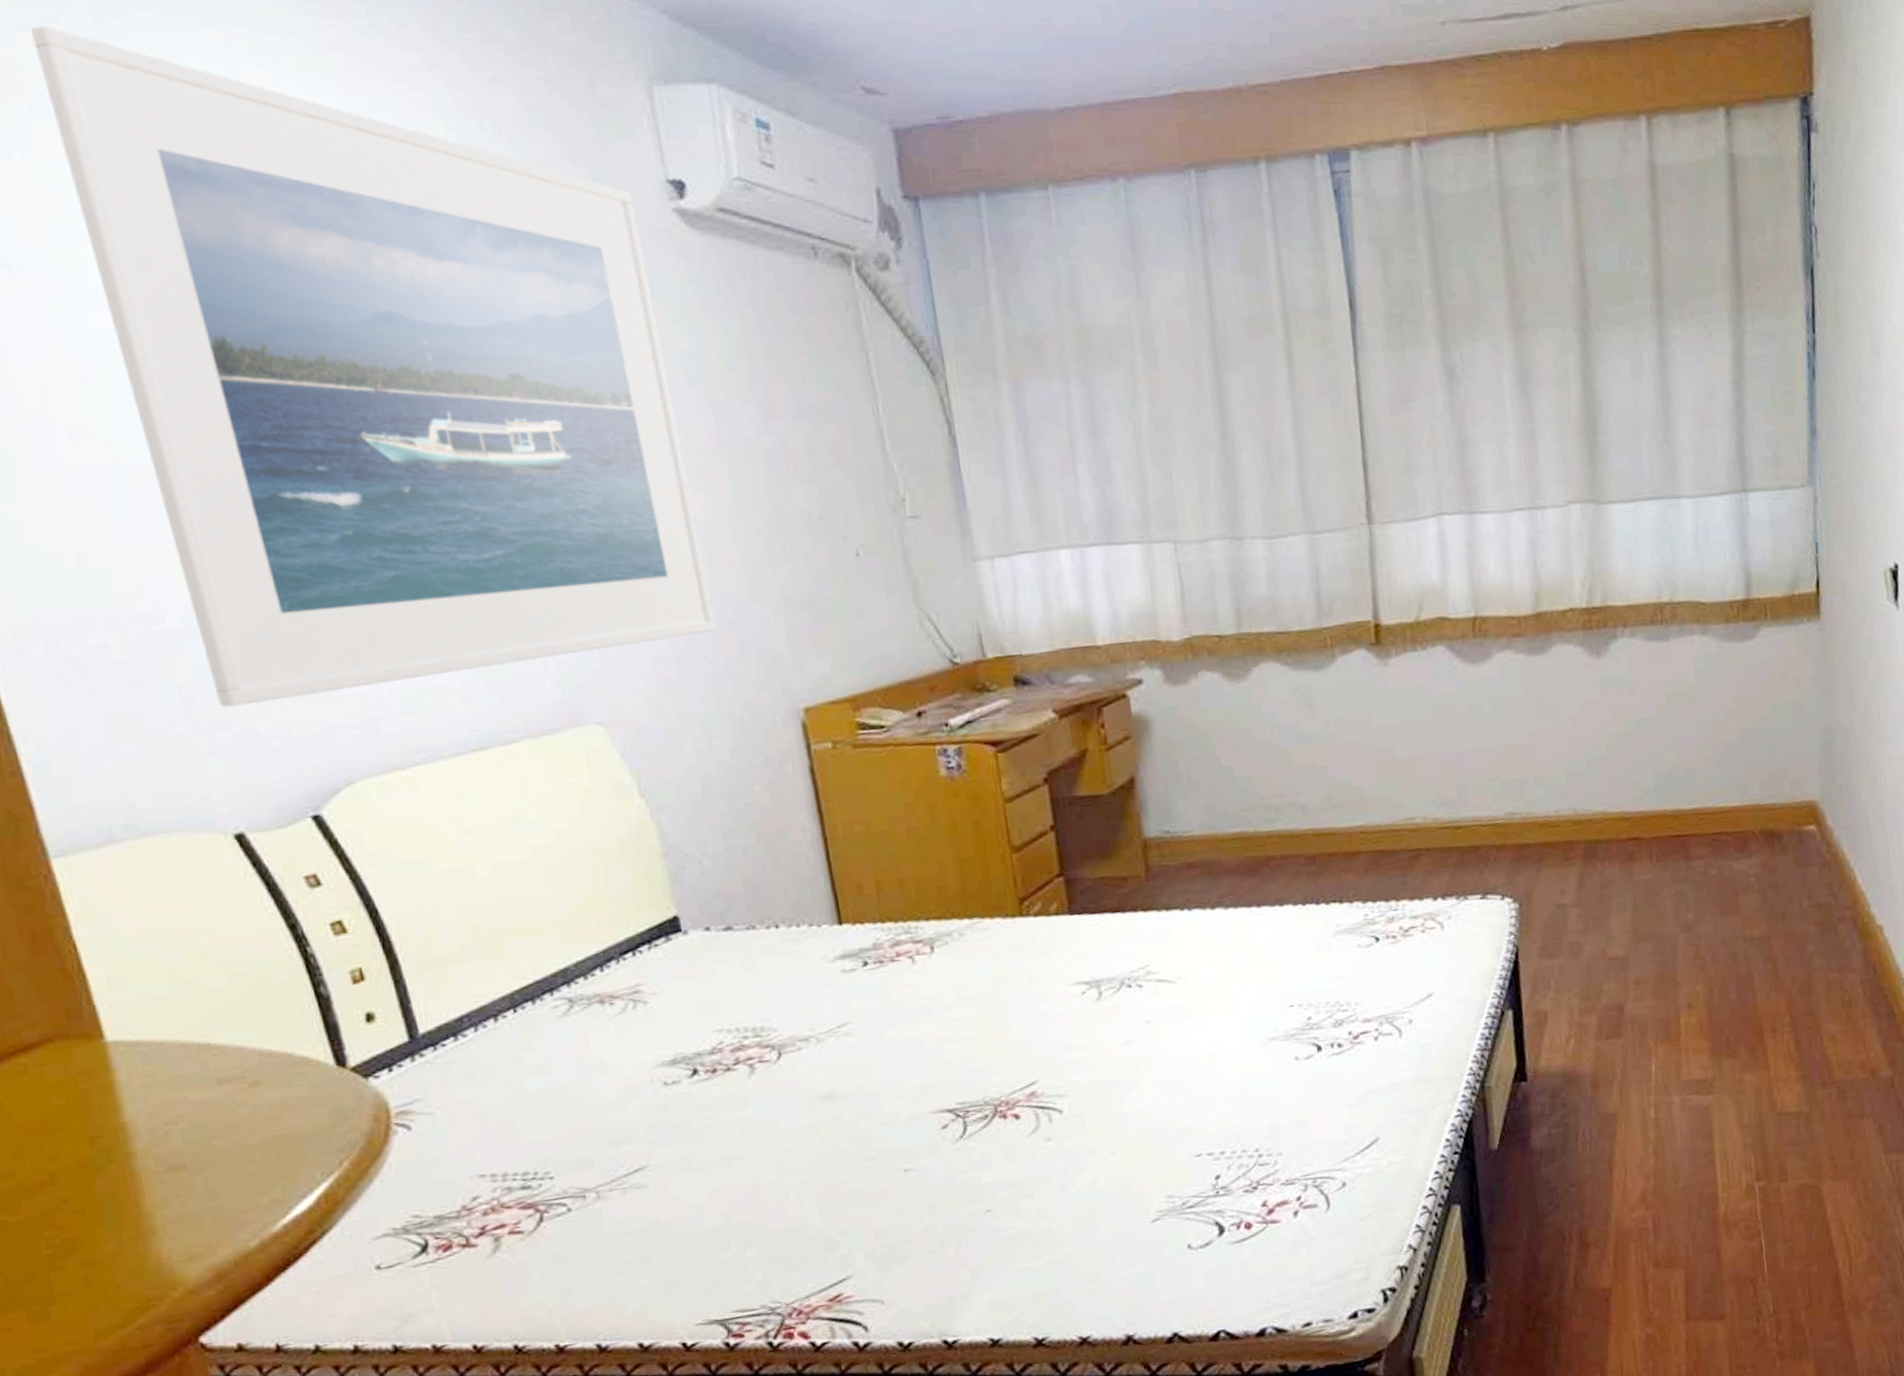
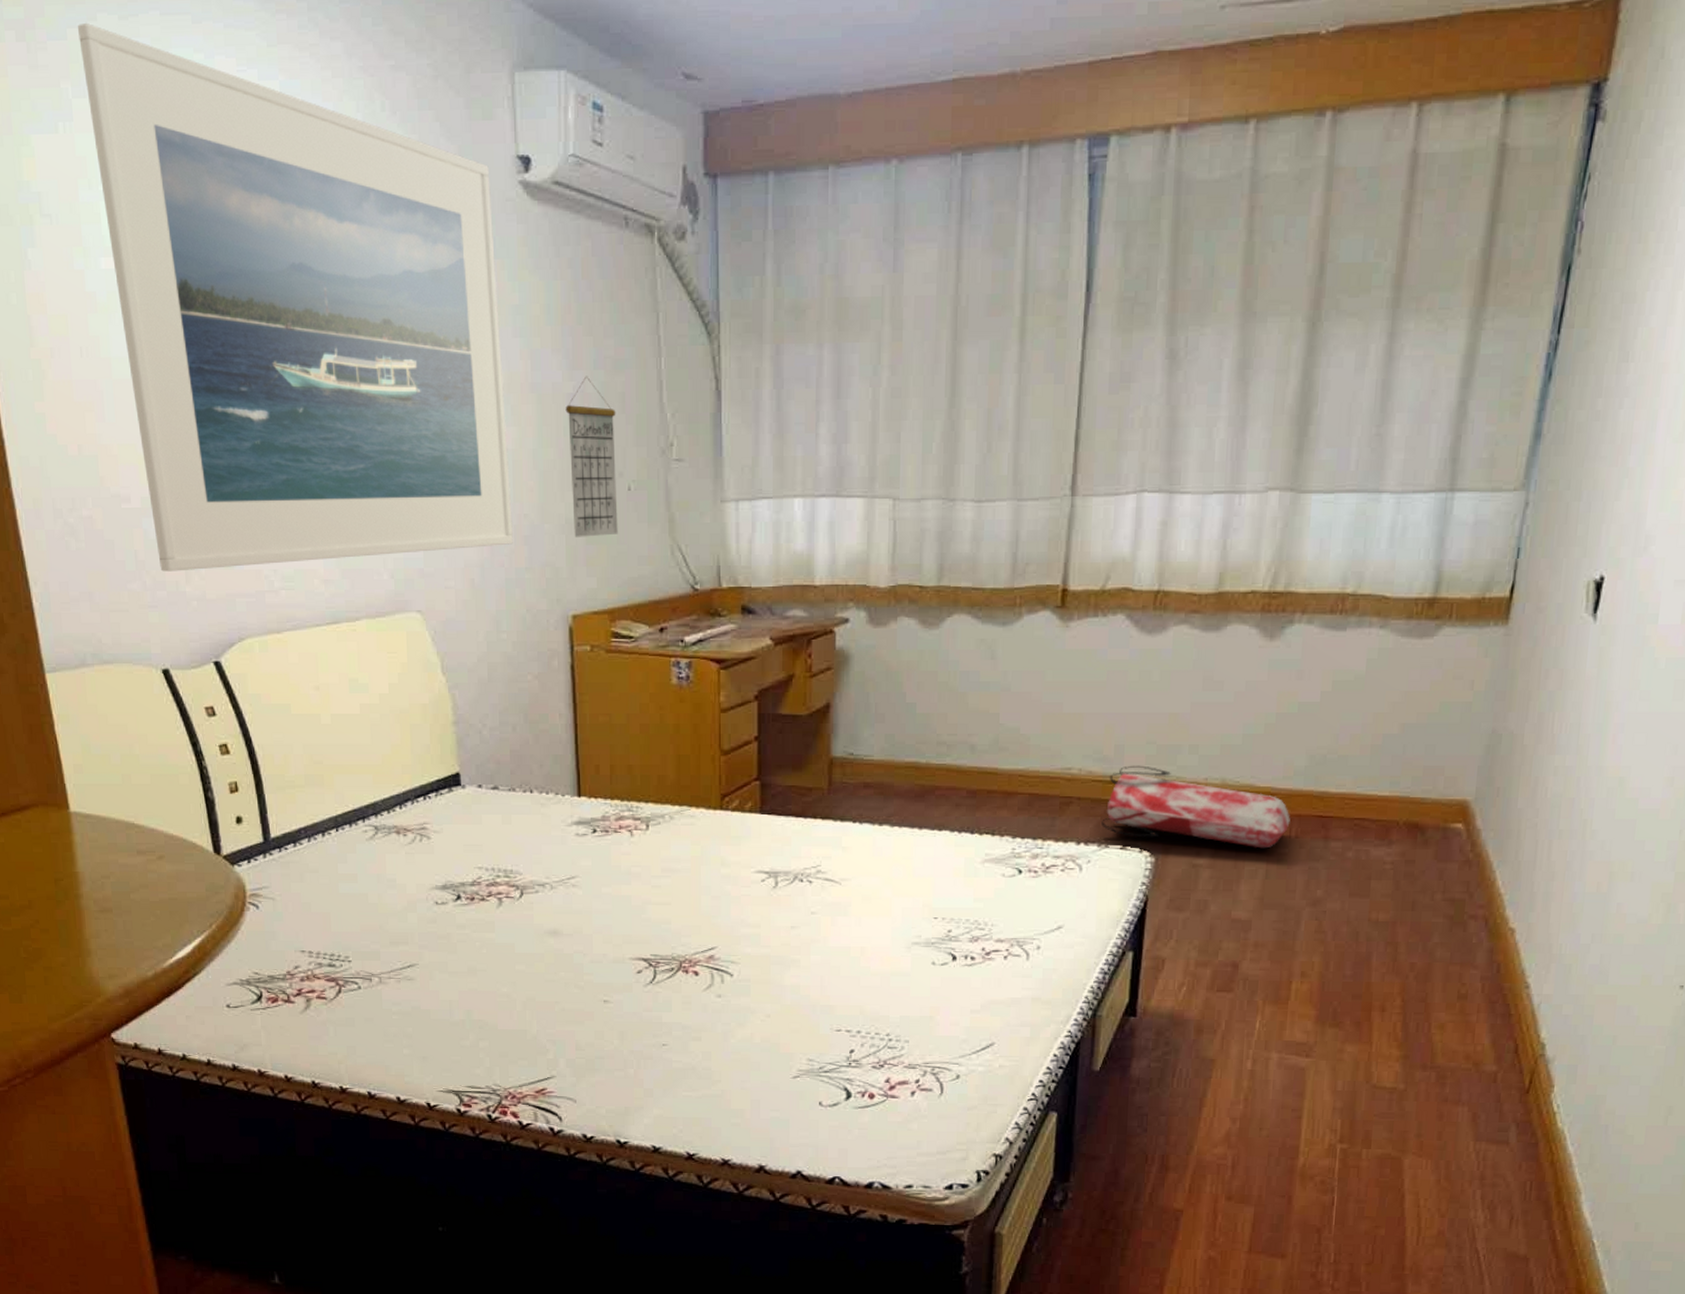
calendar: none [764,428,850,616] -> present [565,376,618,537]
bag: none [1456,805,1649,884] -> present [1101,765,1290,849]

